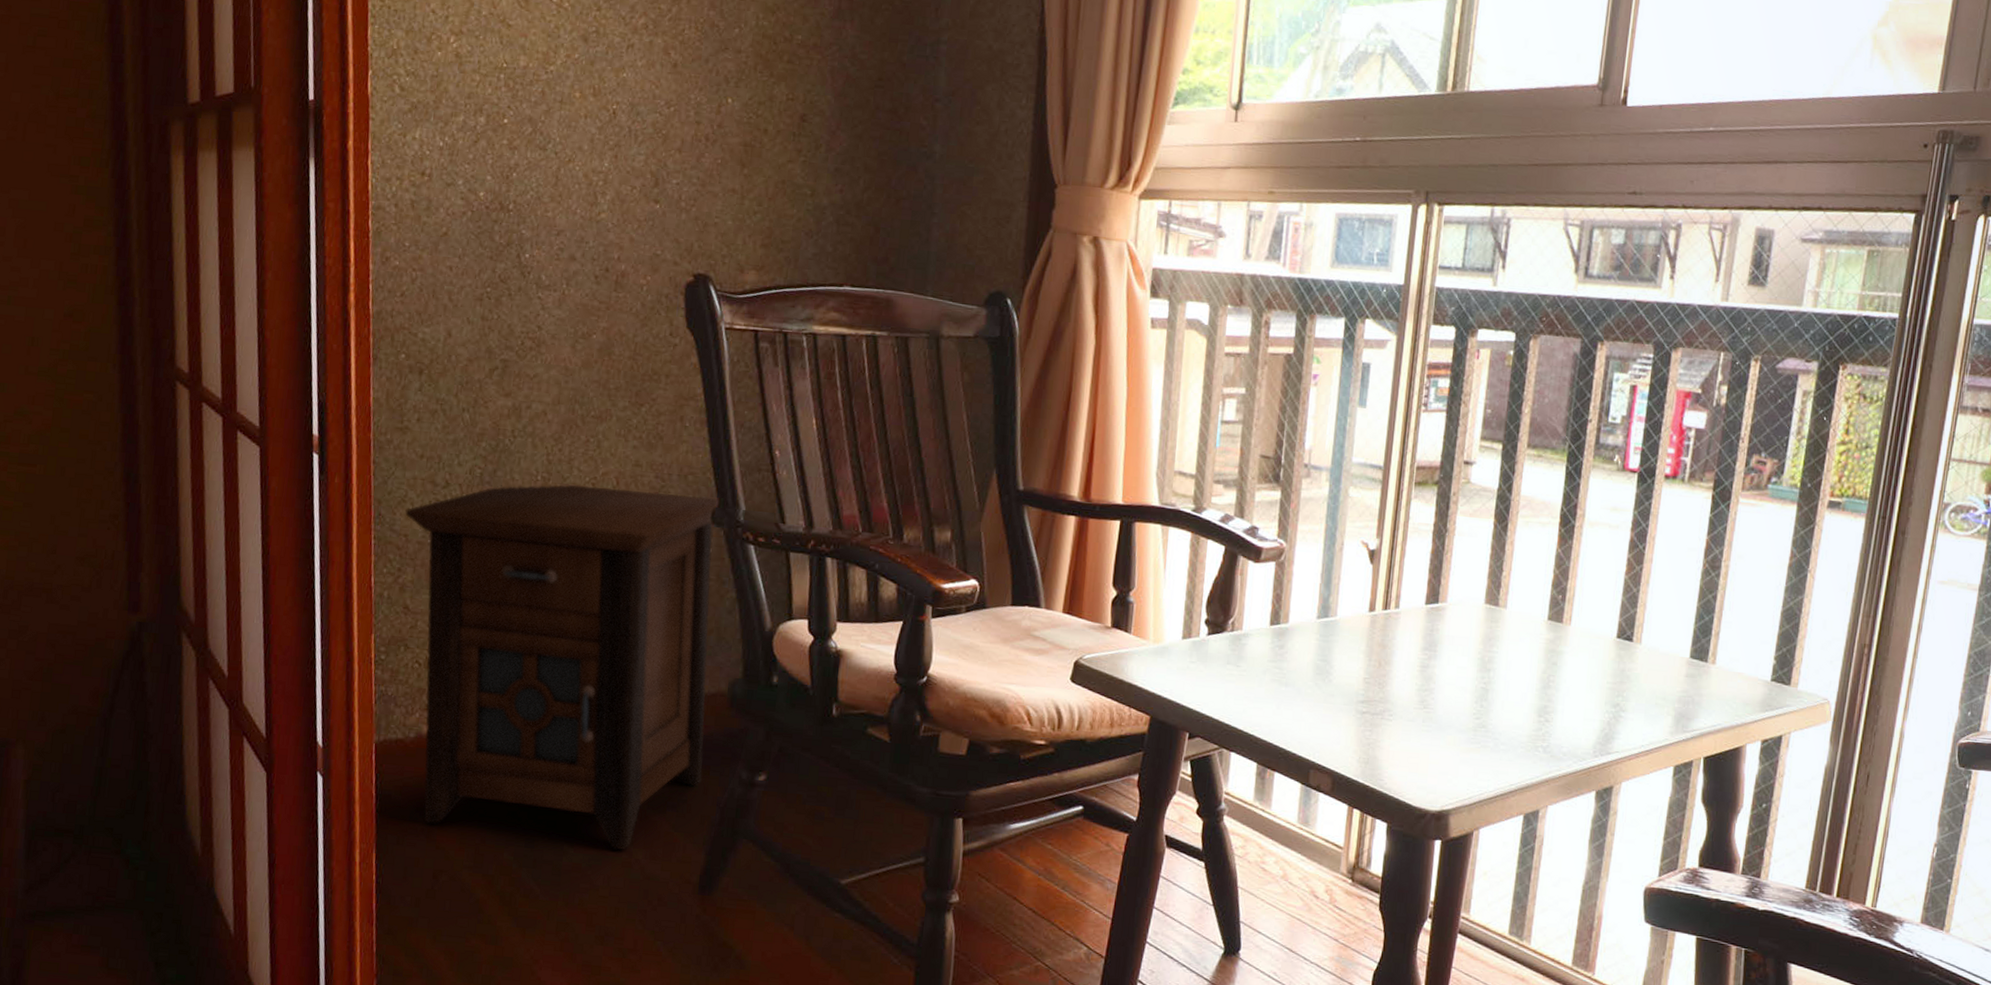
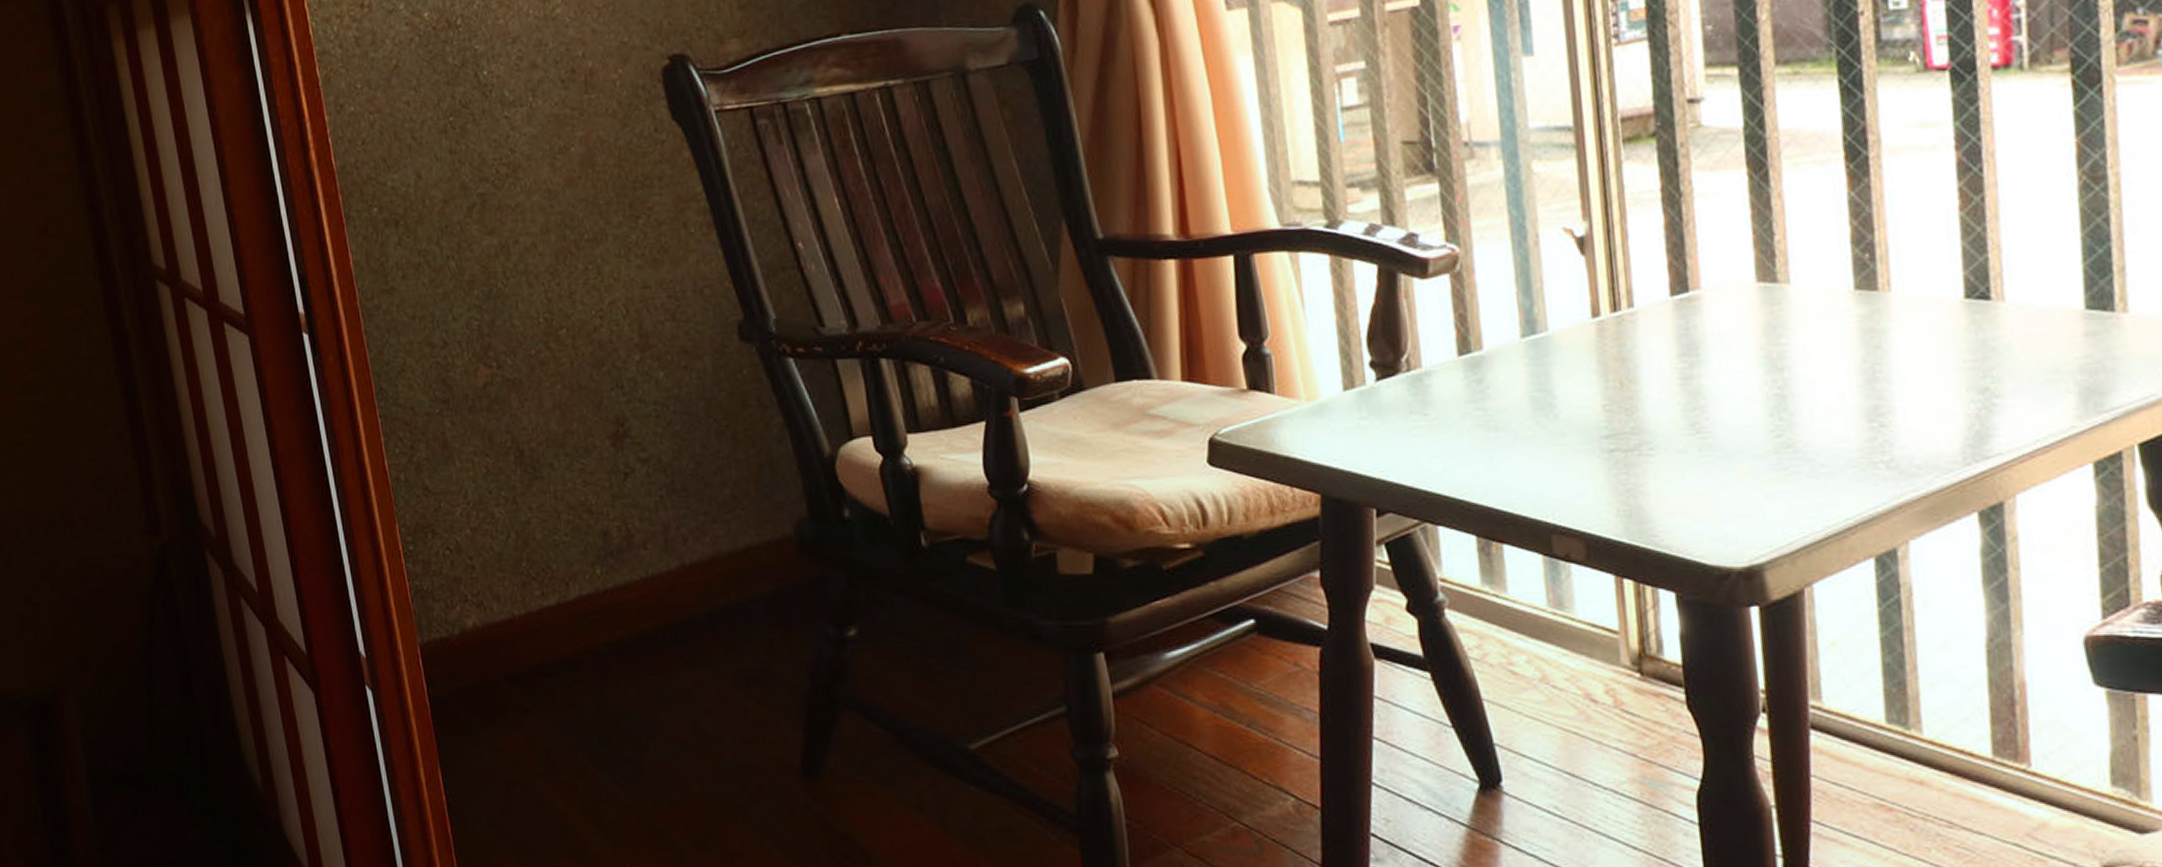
nightstand: present [405,483,718,850] -> none [407,311,785,737]

